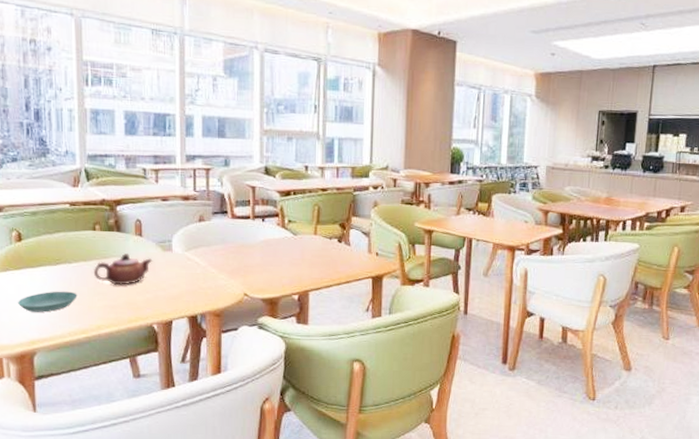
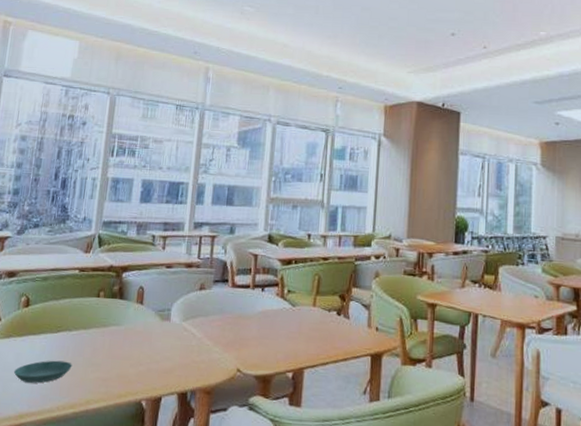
teapot: present [94,252,153,285] -> none [91,321,150,356]

